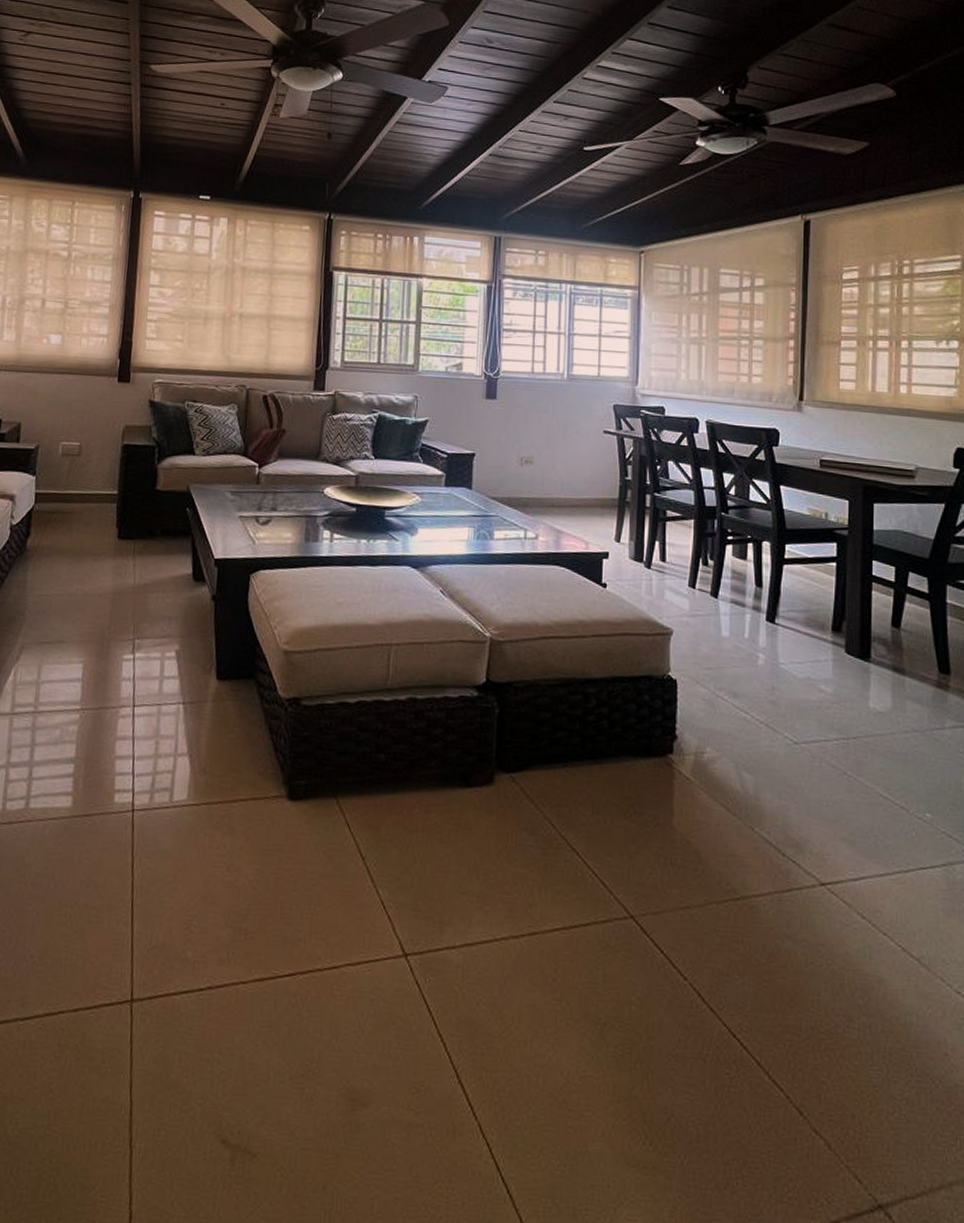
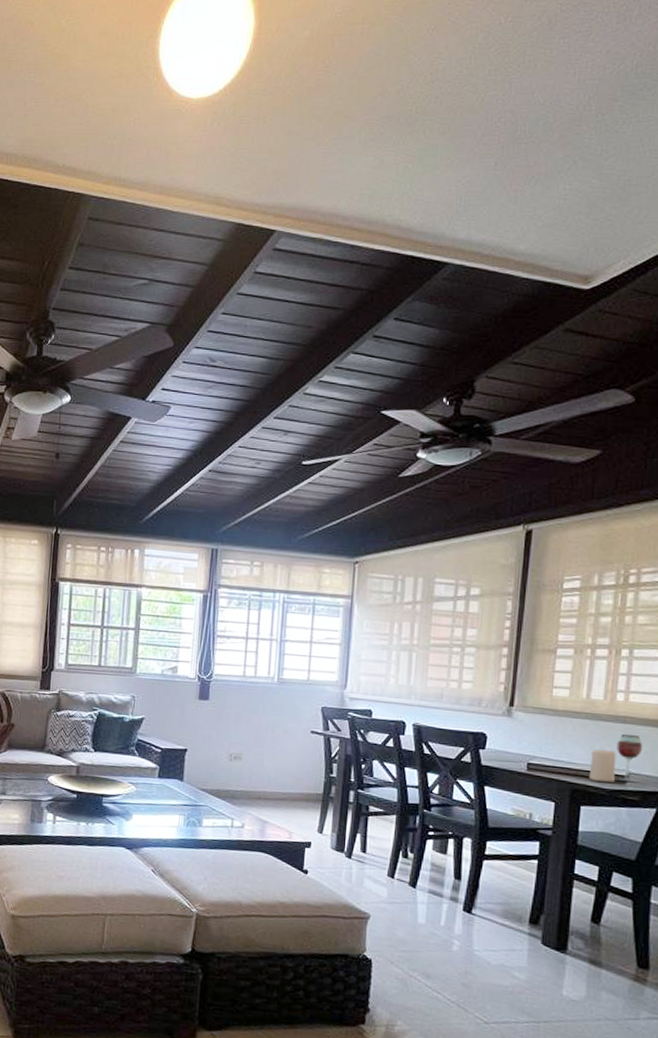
candle: none [879,443,904,479] -> present [588,749,616,784]
wineglass: none [903,426,928,478] -> present [616,733,643,783]

